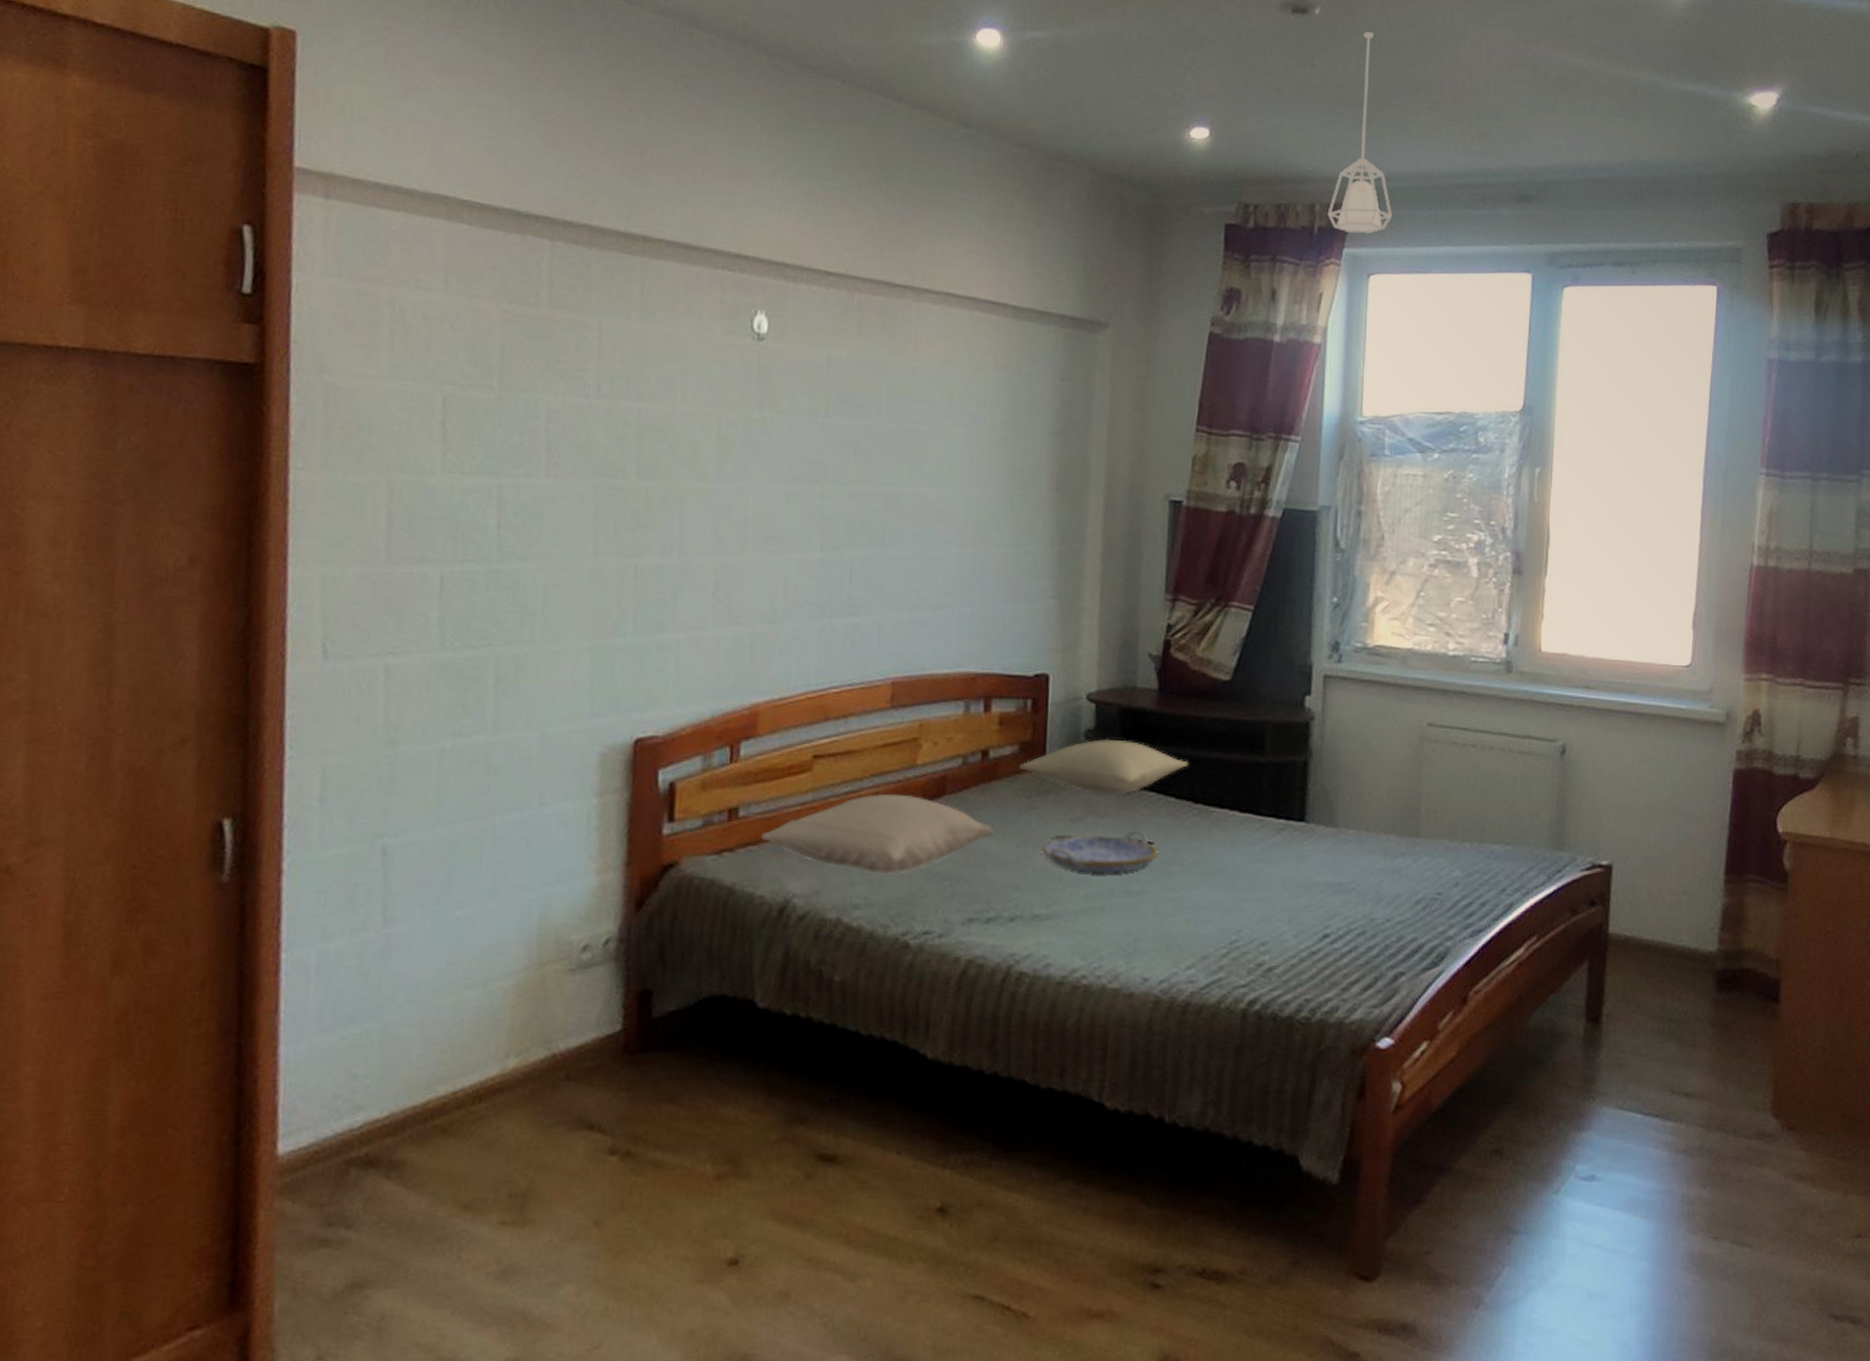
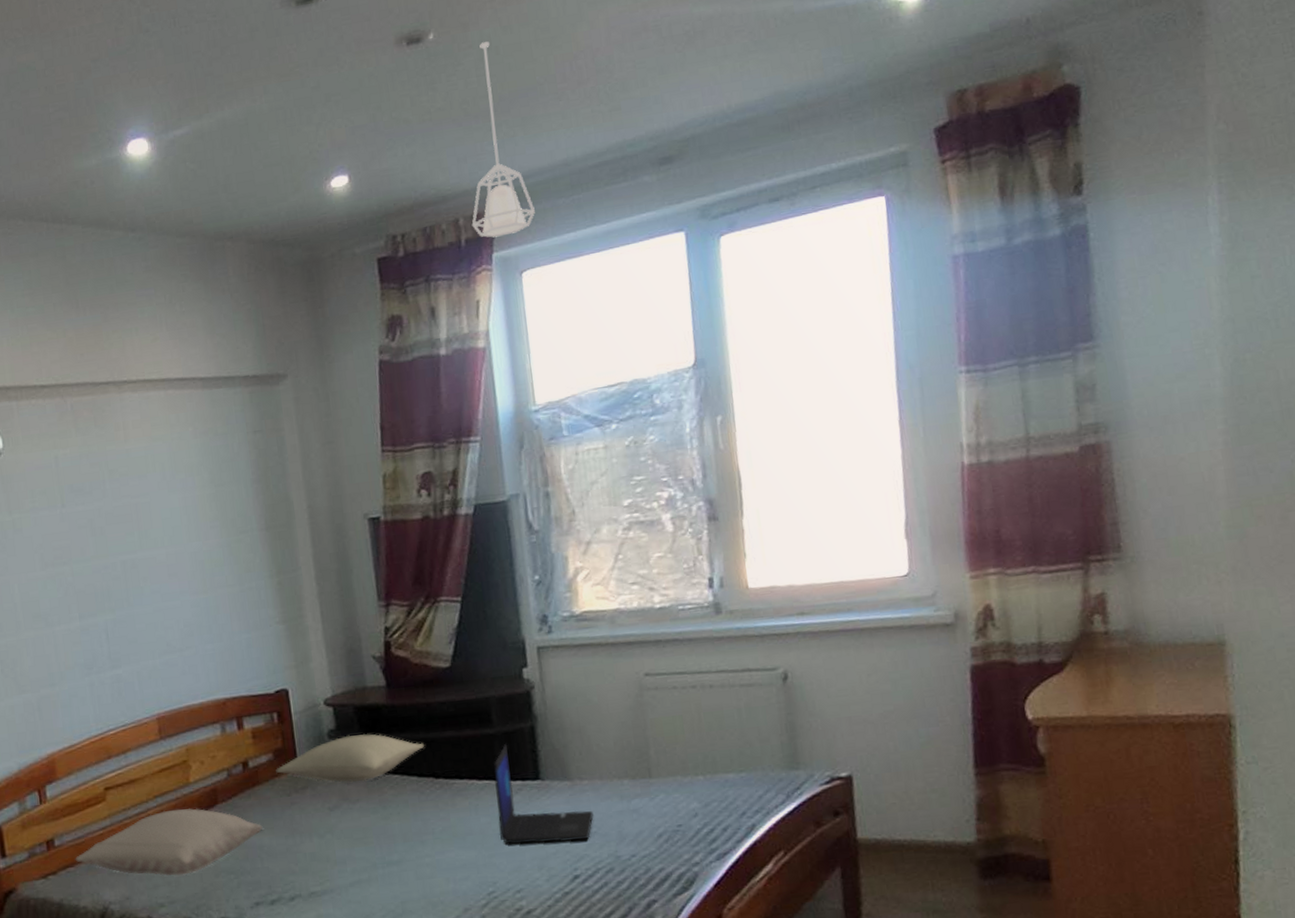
serving tray: present [1041,829,1158,873] -> none [307,808,410,852]
laptop: none [1252,776,1354,896] -> present [493,744,594,845]

